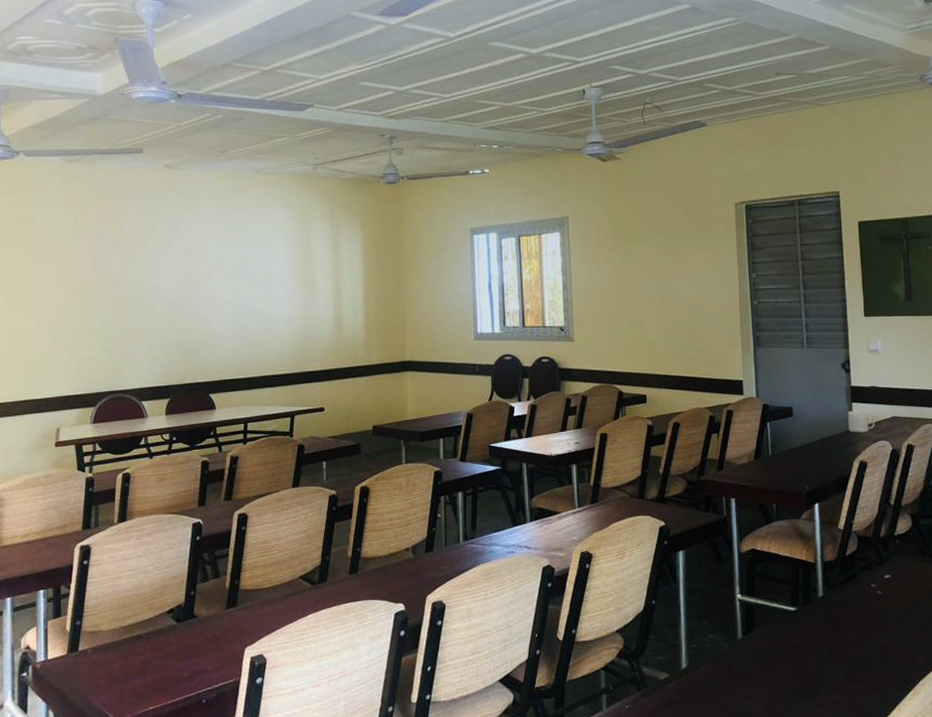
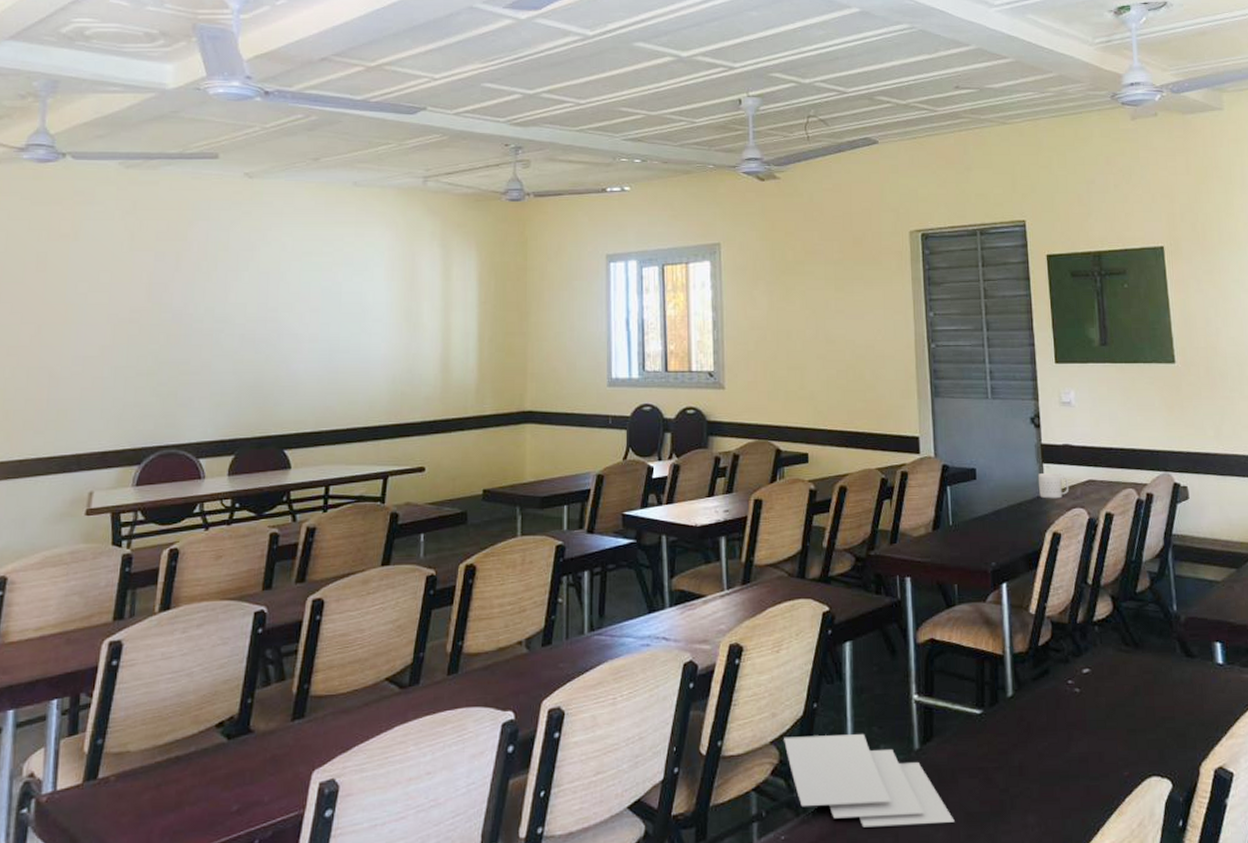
papers: none [627,626,772,700] -> present [784,734,955,828]

